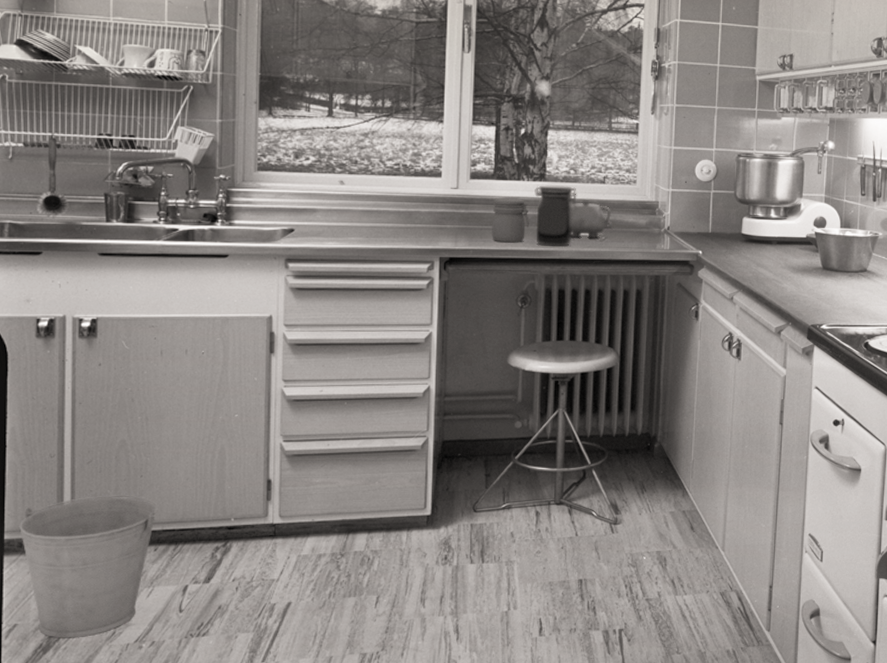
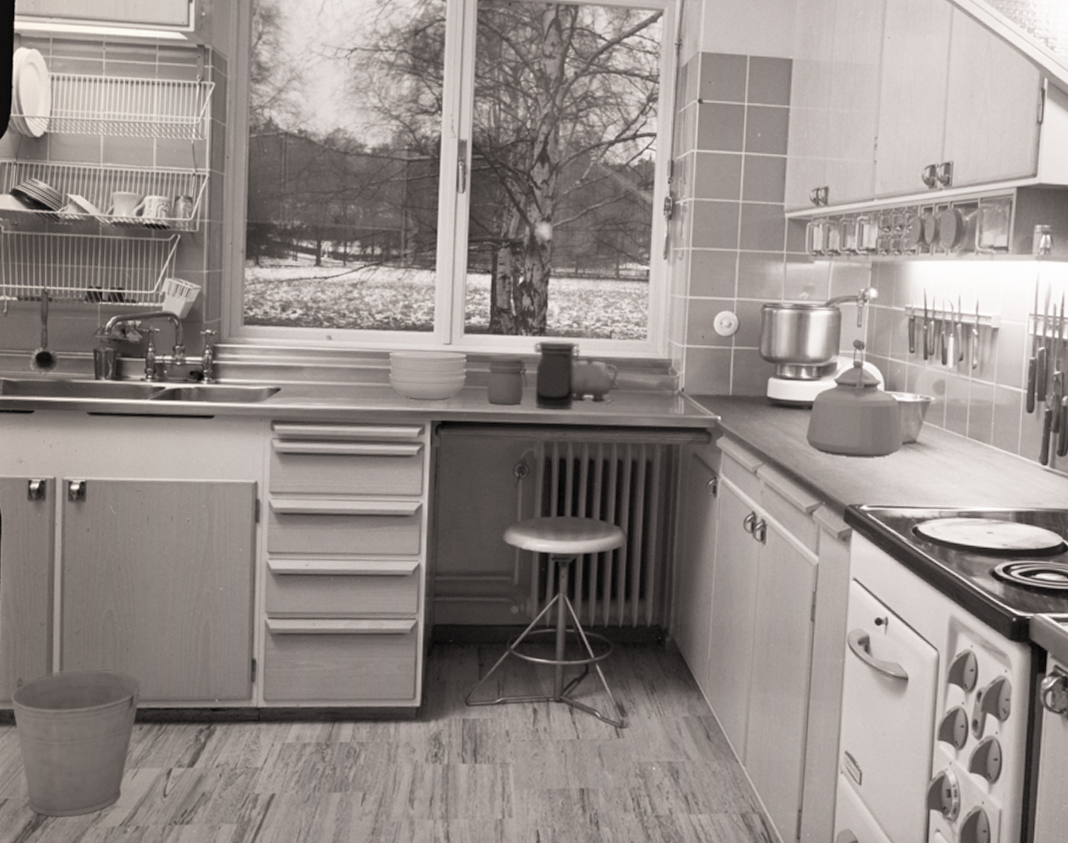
bowl: none [399,194,473,239] -> present [388,350,467,400]
kettle: none [774,184,856,284] -> present [805,339,903,458]

